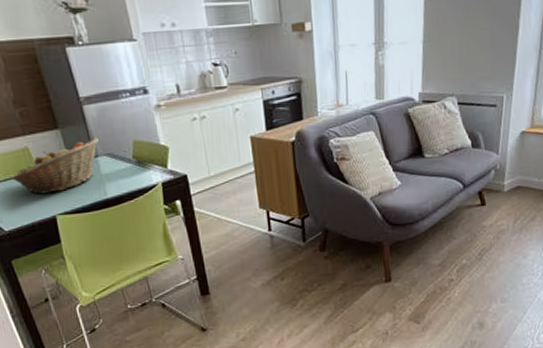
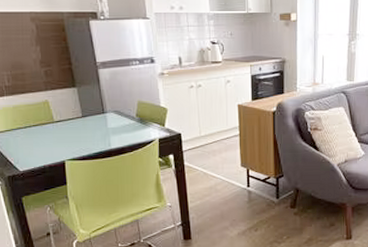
fruit basket: present [12,137,99,195] -> none [31,96,108,142]

